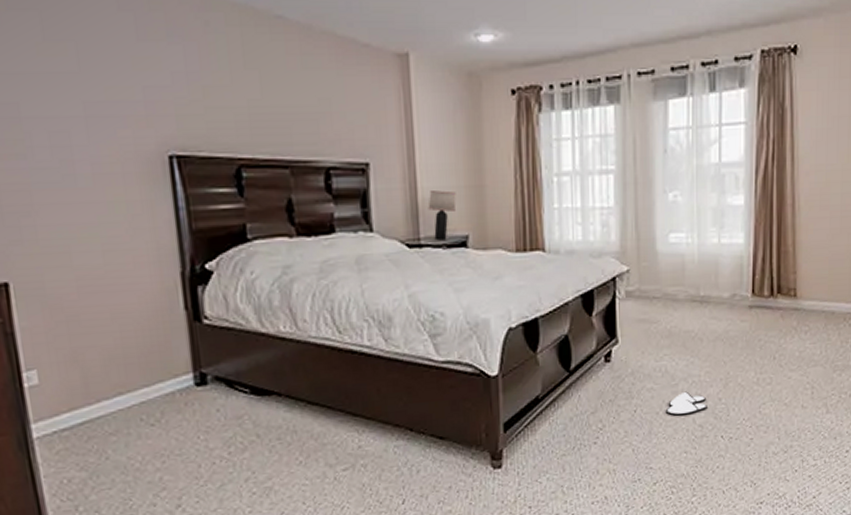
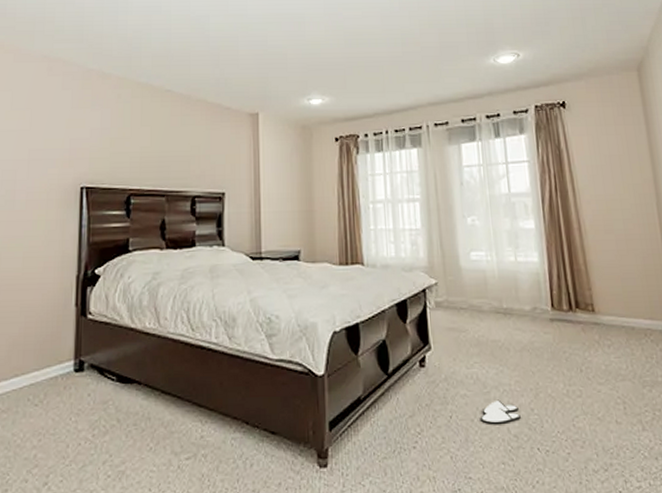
table lamp: present [428,190,457,241] -> none [268,214,291,254]

